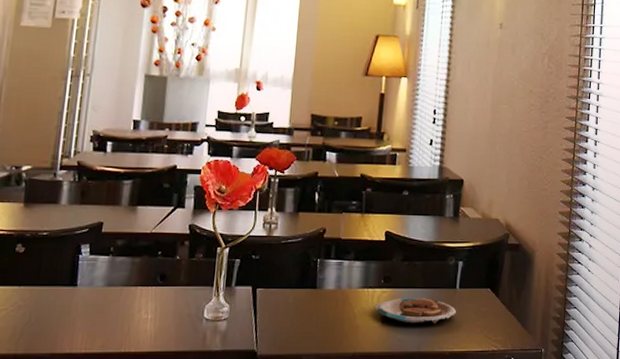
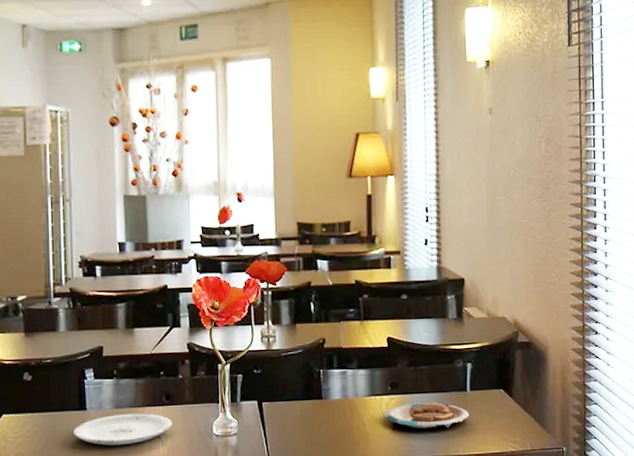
plate: none [60,293,164,324] -> present [73,413,173,446]

